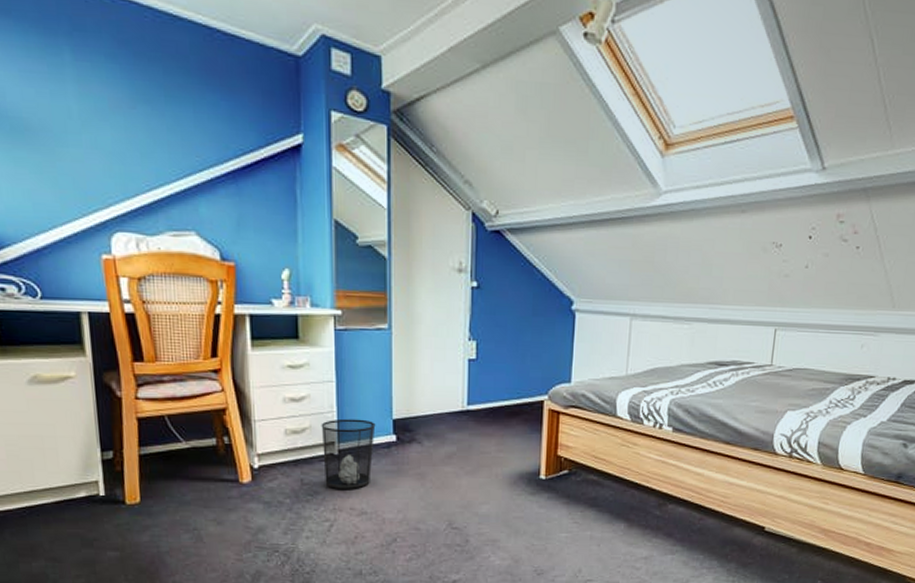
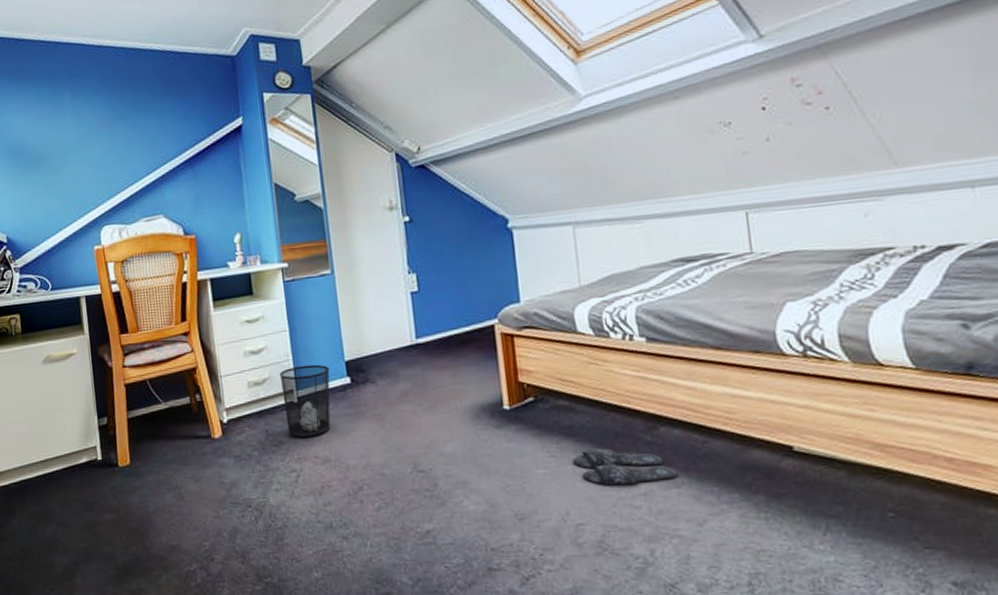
slippers: none [592,518,675,550] -> present [572,448,678,486]

